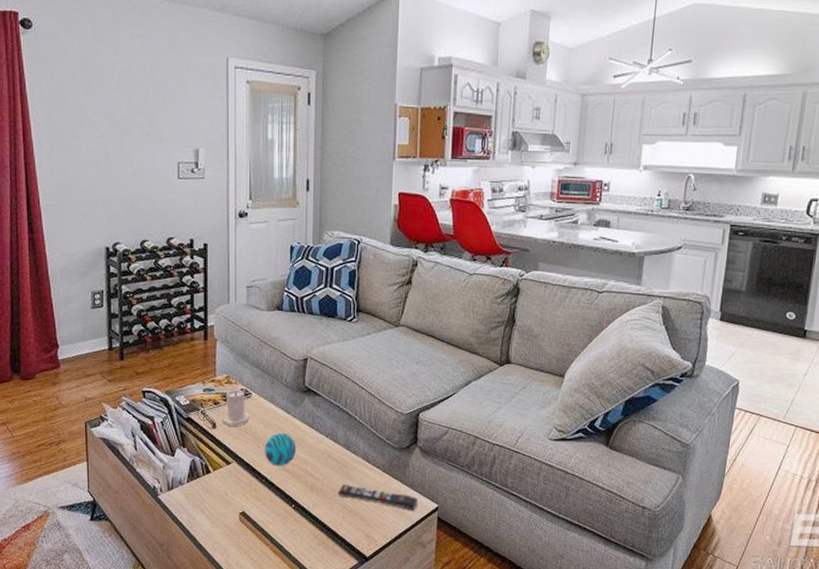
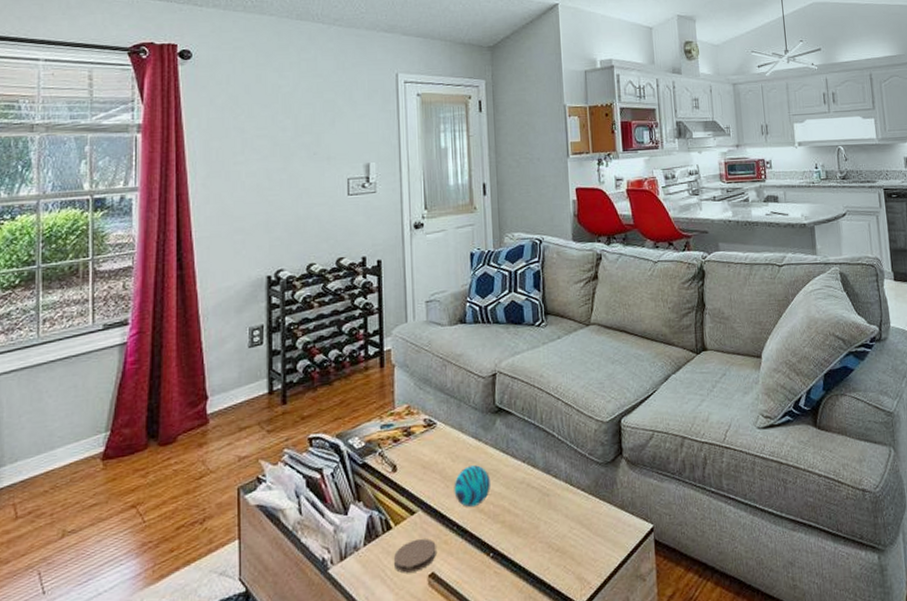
coaster: none [212,484,247,509] -> present [394,538,436,573]
candle: present [222,389,250,426] -> none [403,420,436,466]
remote control: present [337,484,418,511] -> none [540,516,631,537]

